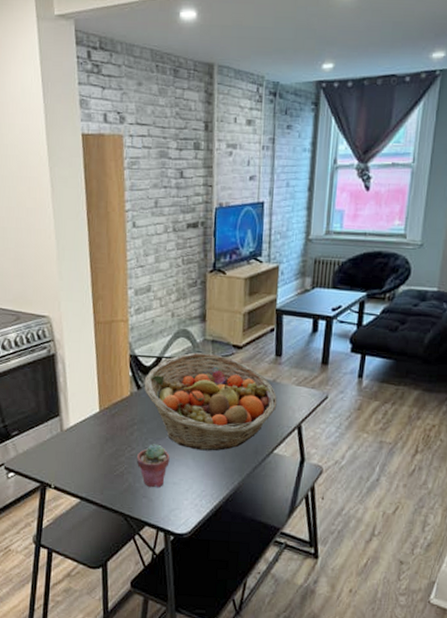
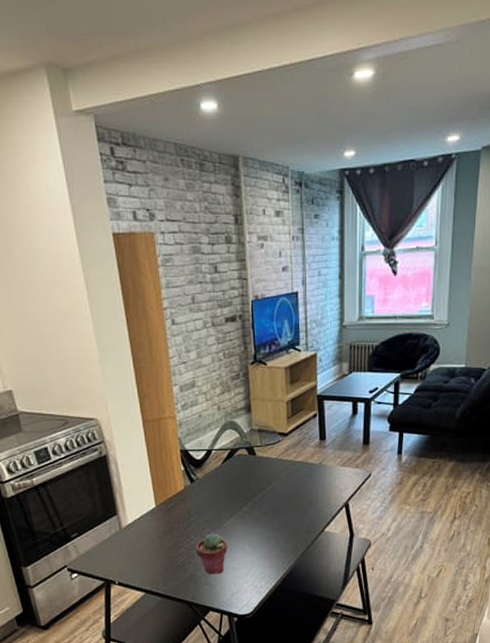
fruit basket: present [144,352,277,451] -> none [196,442,324,535]

